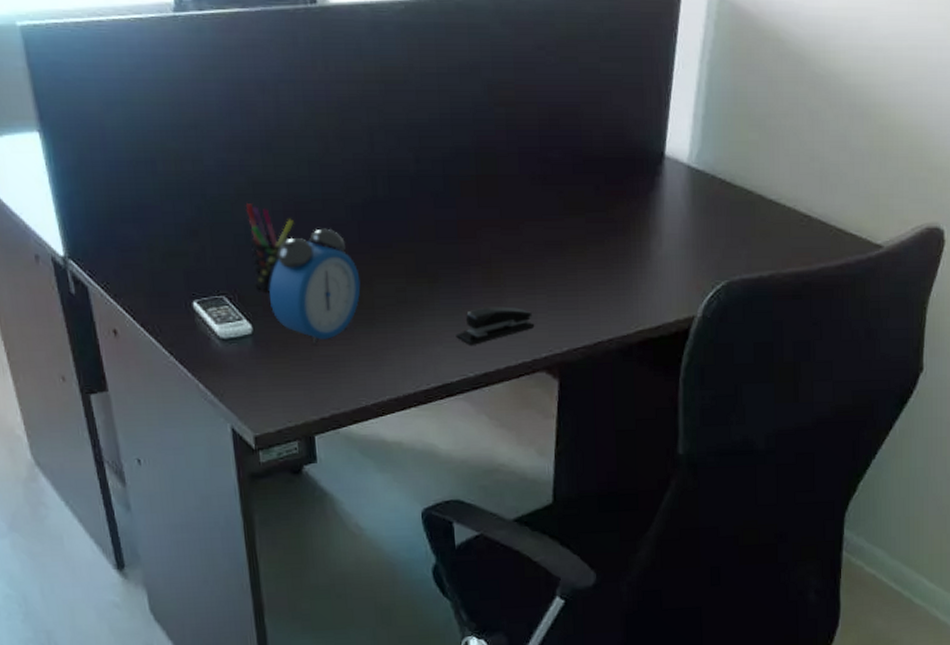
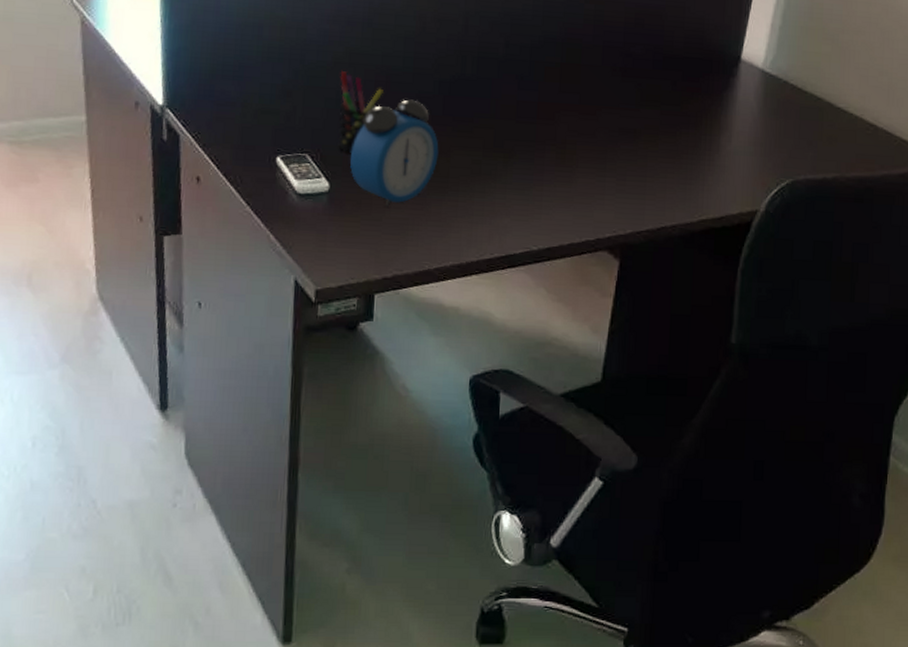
stapler: present [455,306,535,346] -> none [524,185,602,221]

